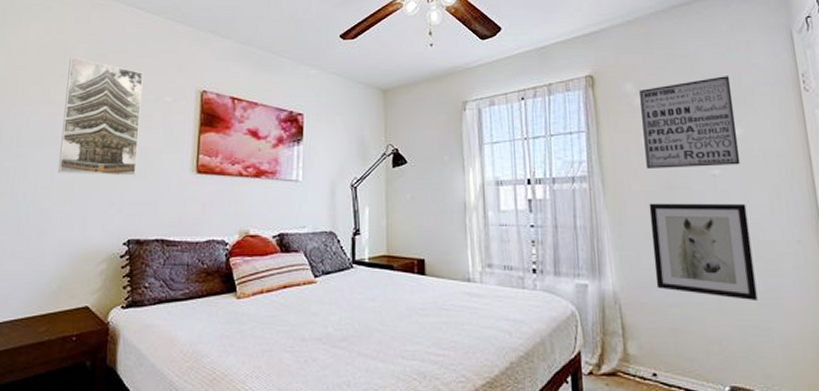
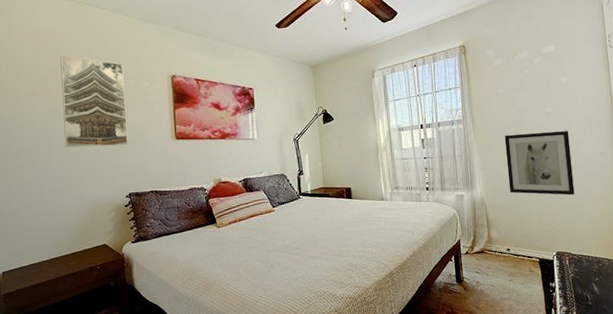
wall art: present [639,76,741,168] -> none [497,40,566,111]

